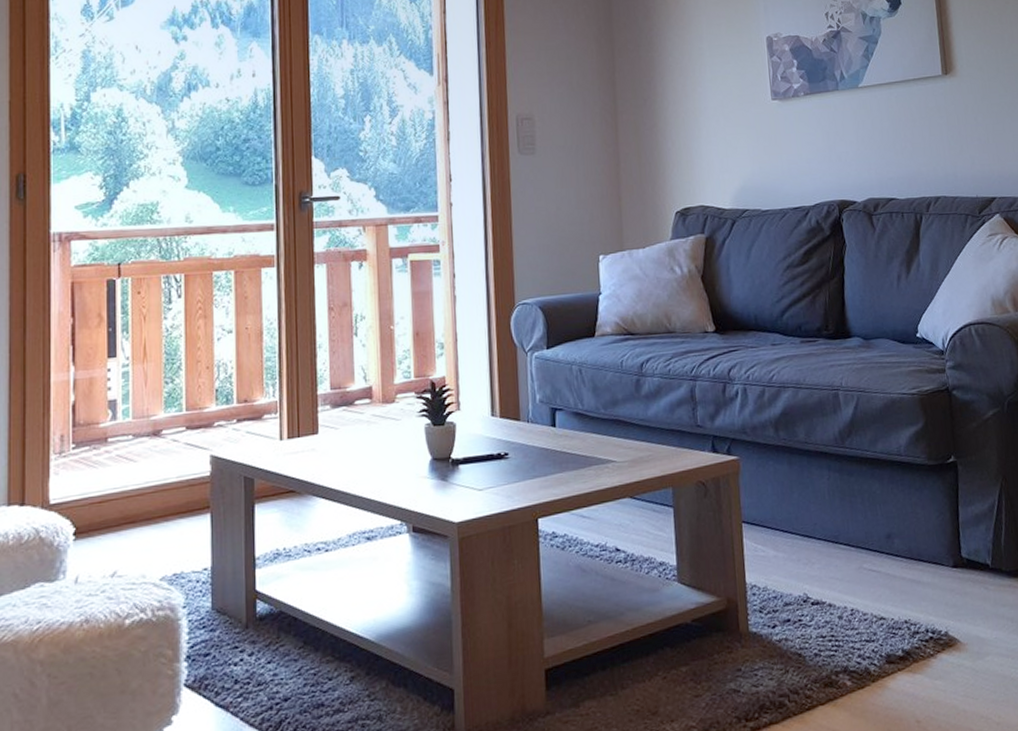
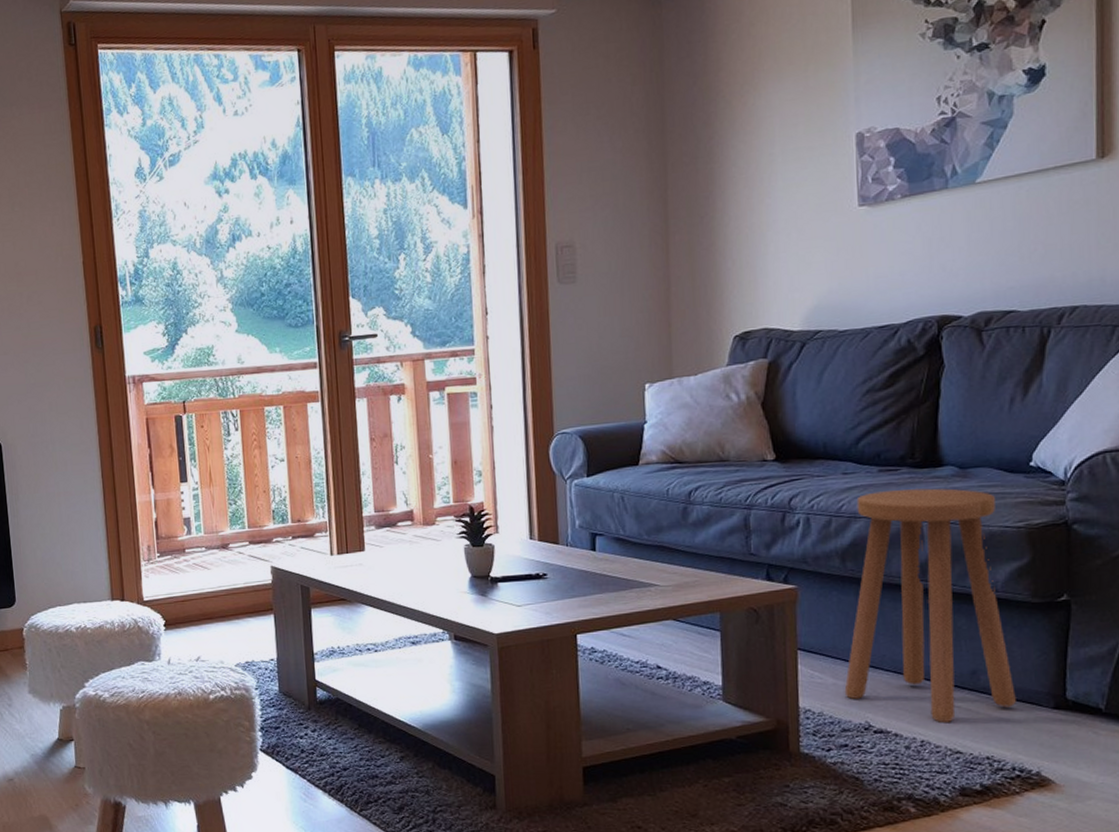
stool: none [784,358,924,590] -> present [844,488,1016,724]

